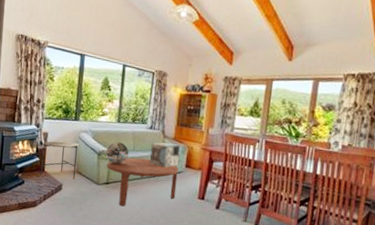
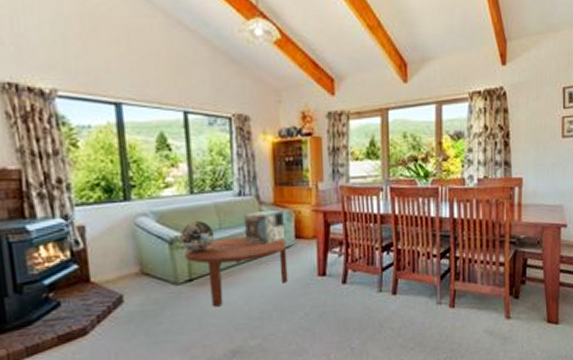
side table: present [40,141,80,179] -> none [79,233,142,290]

